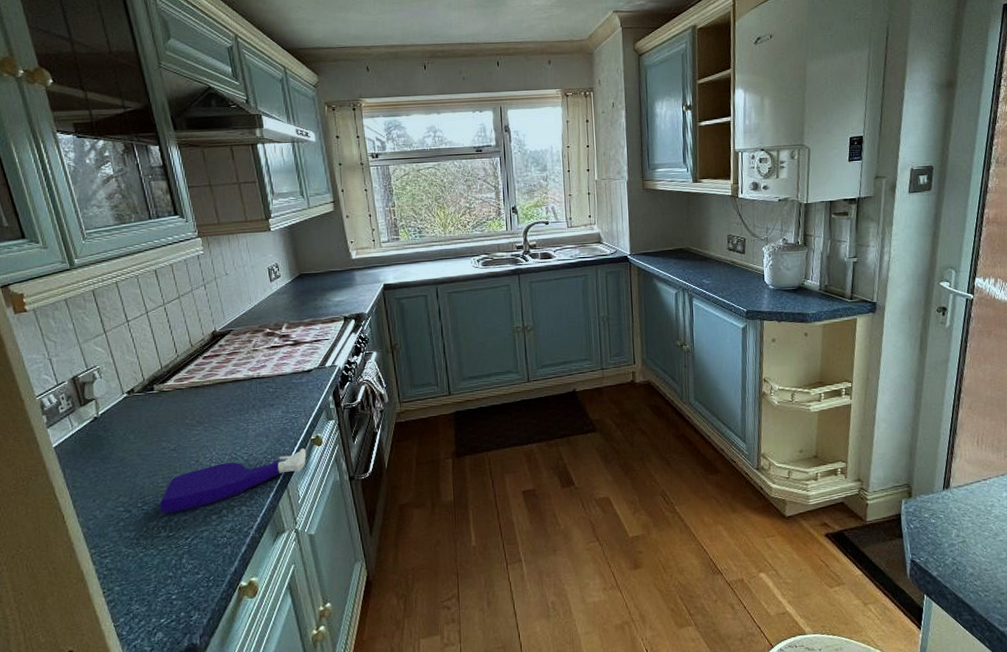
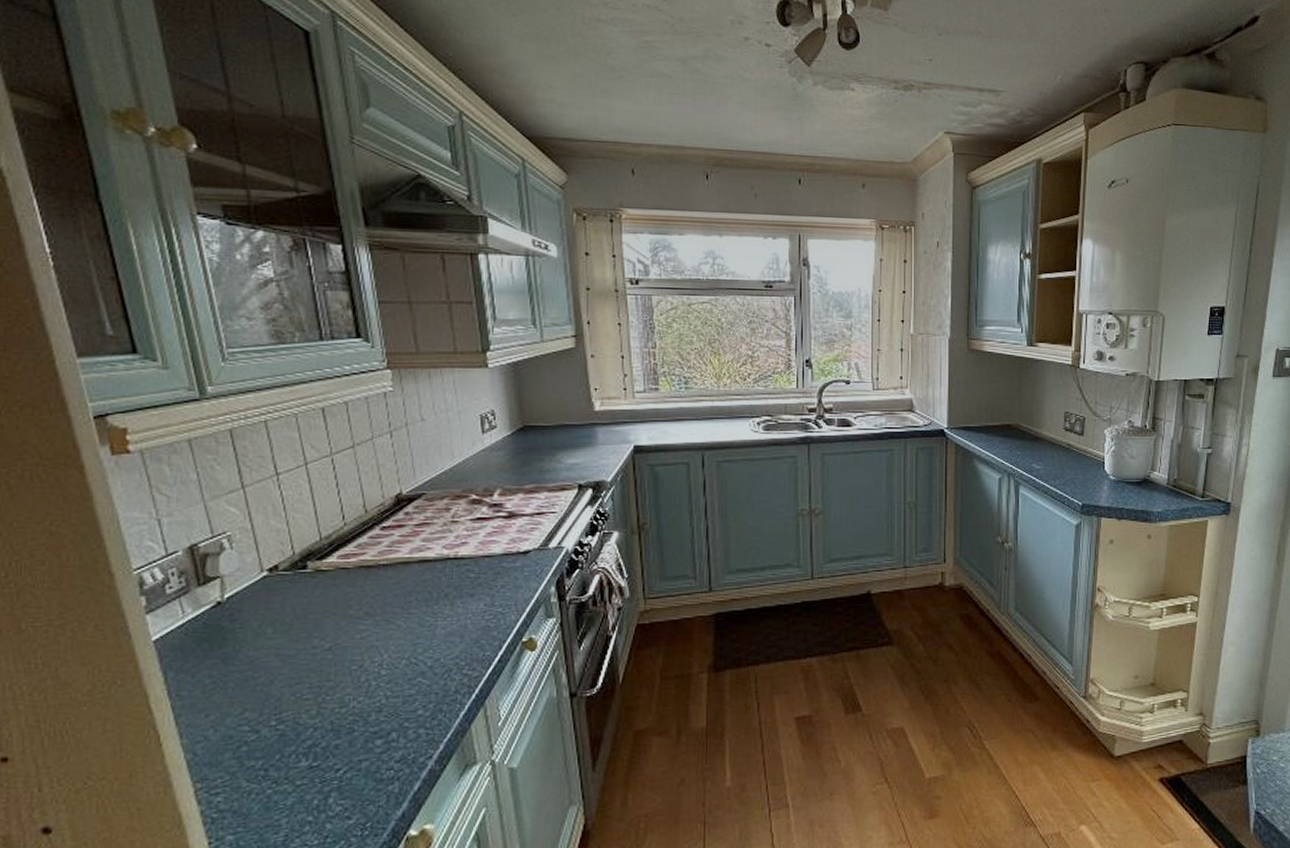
spray bottle: present [159,448,307,514] -> none [301,654,514,736]

